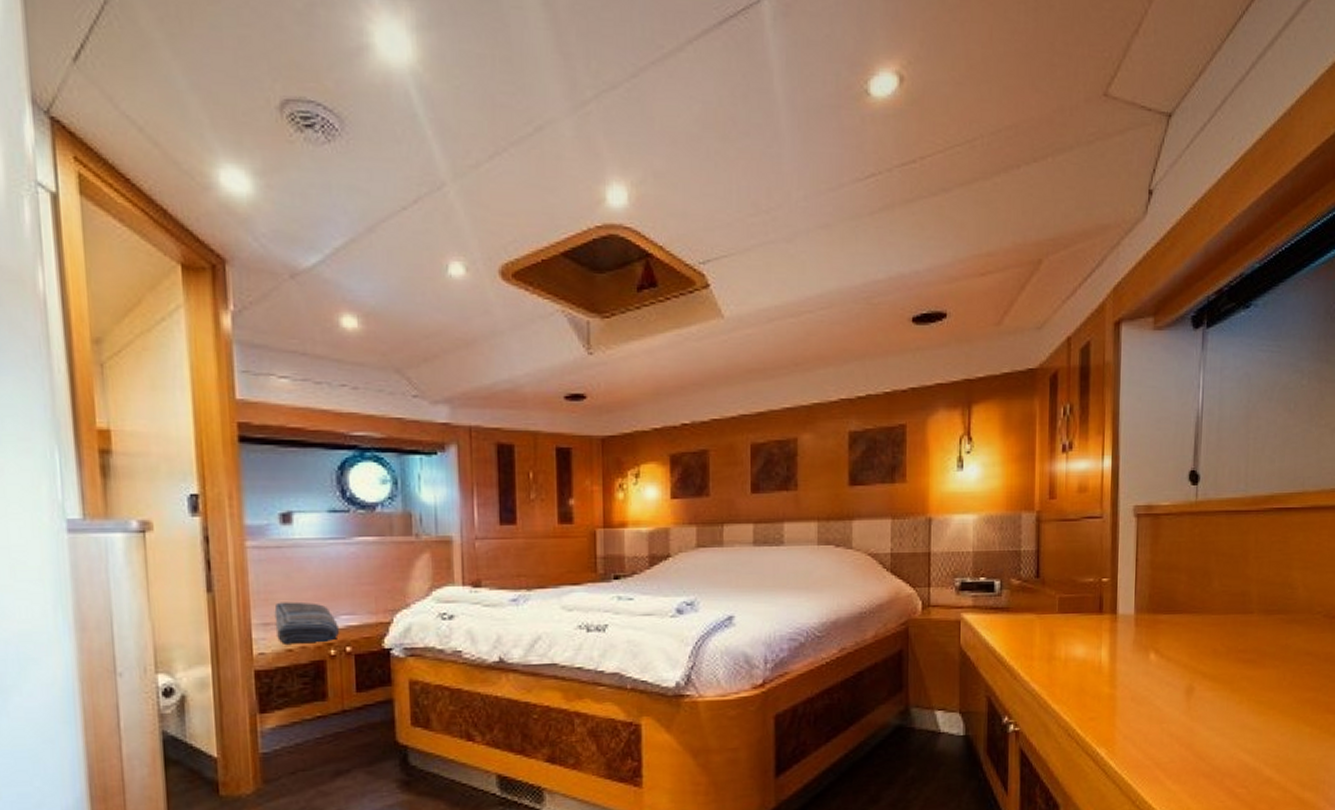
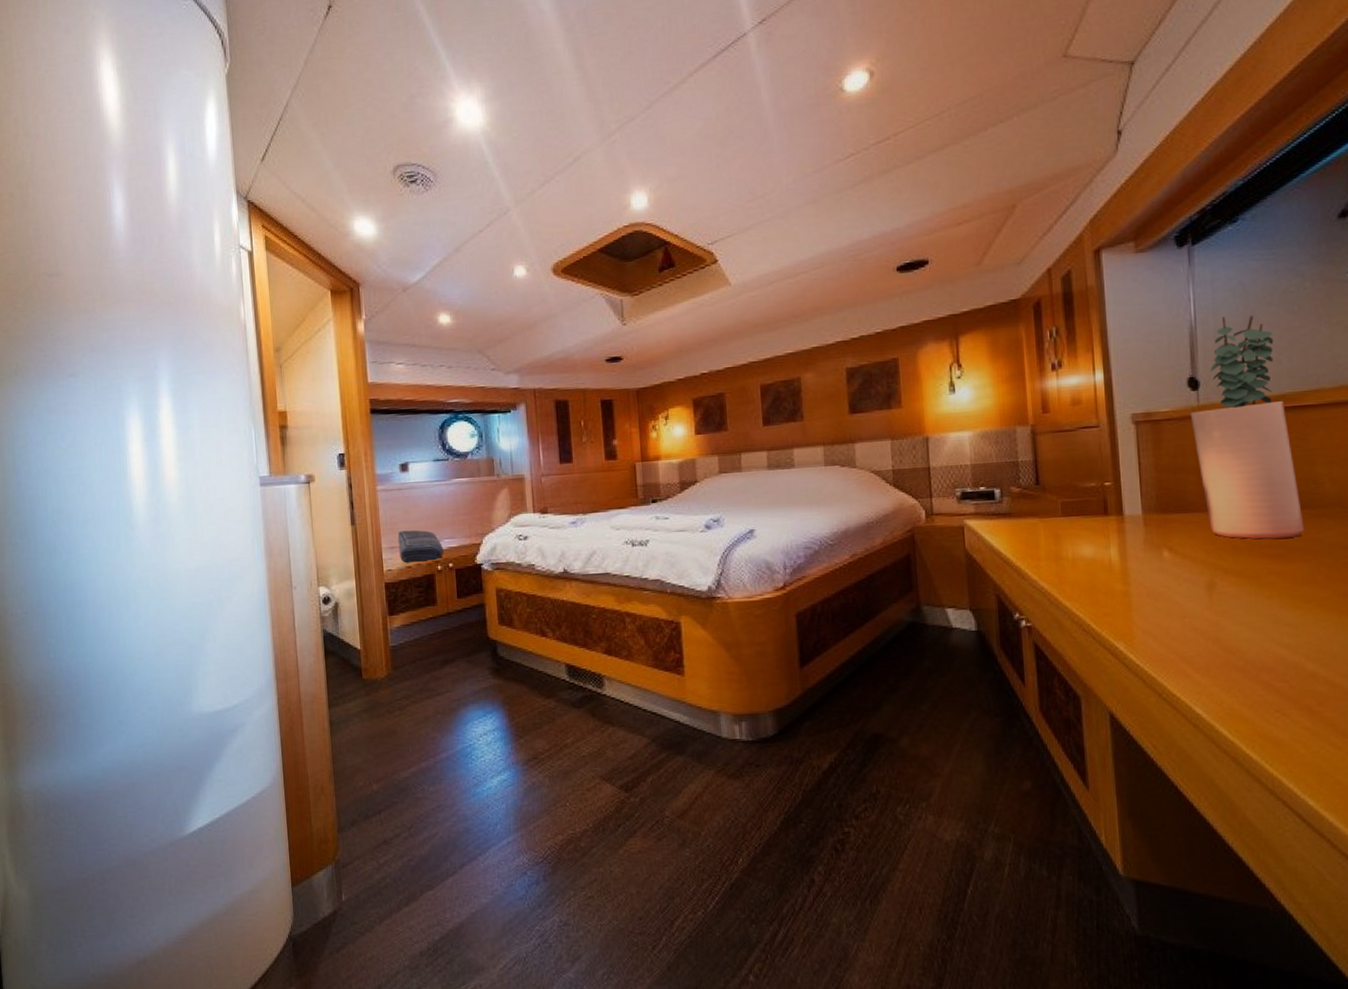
vase: none [1188,408,1277,644] -> present [1190,316,1305,540]

